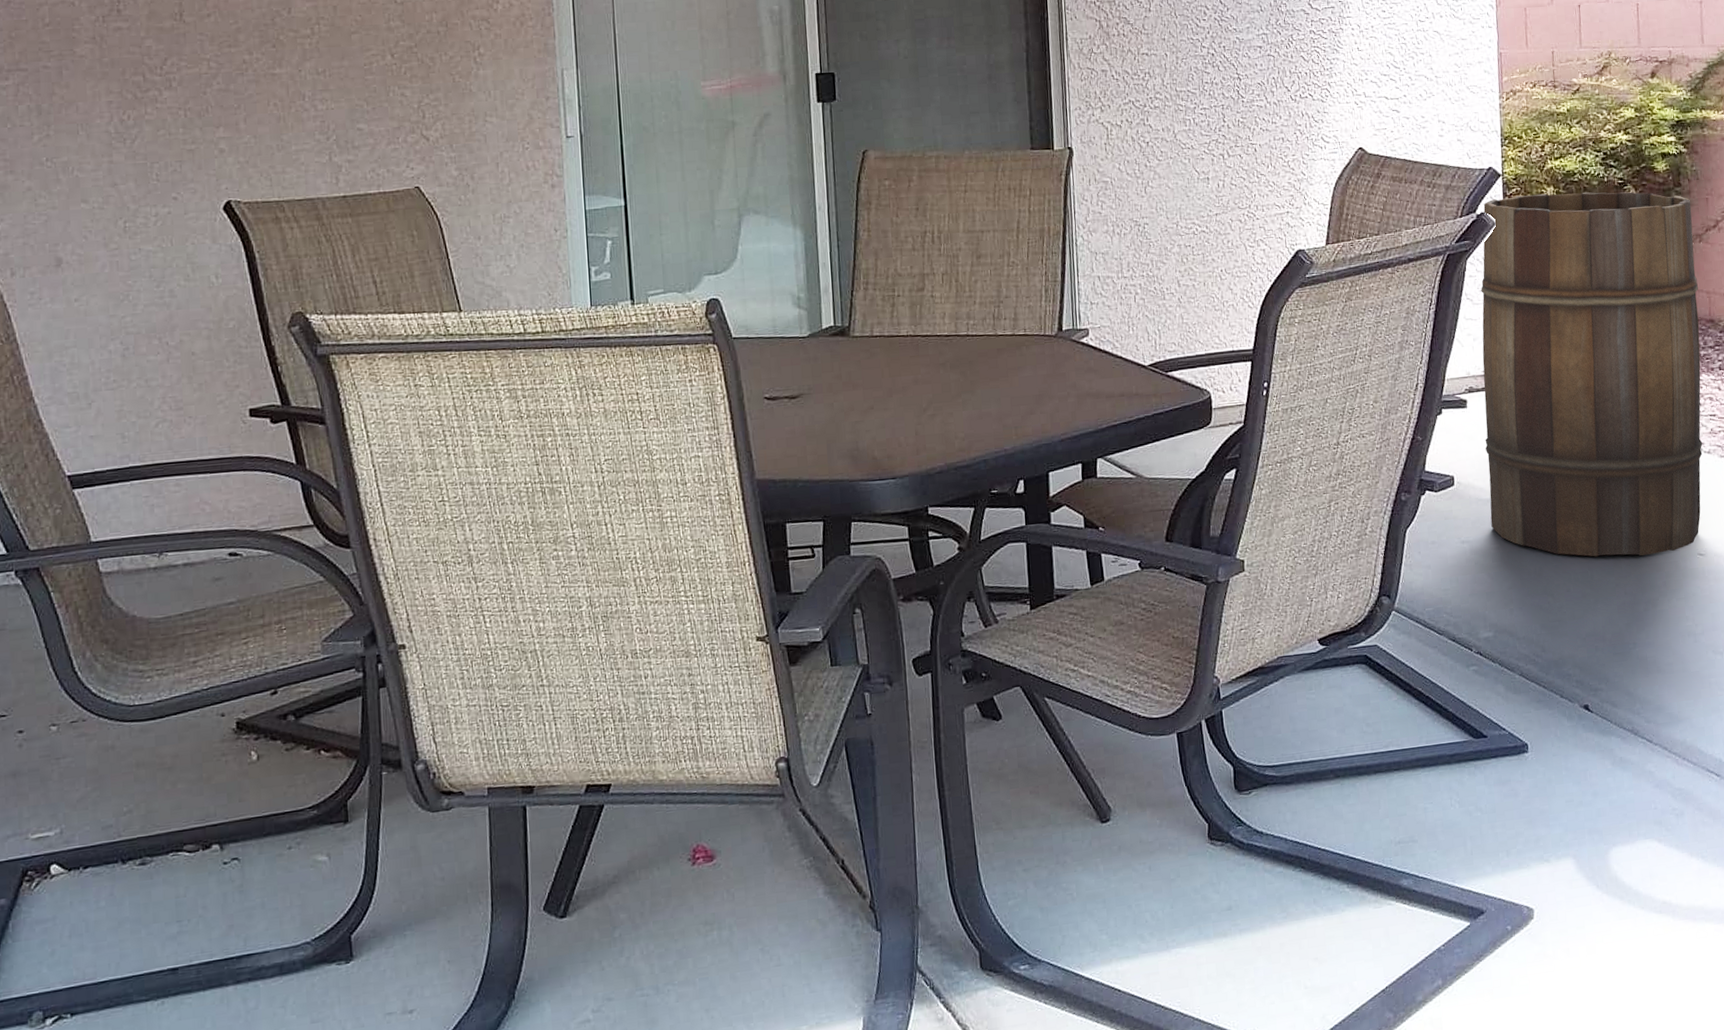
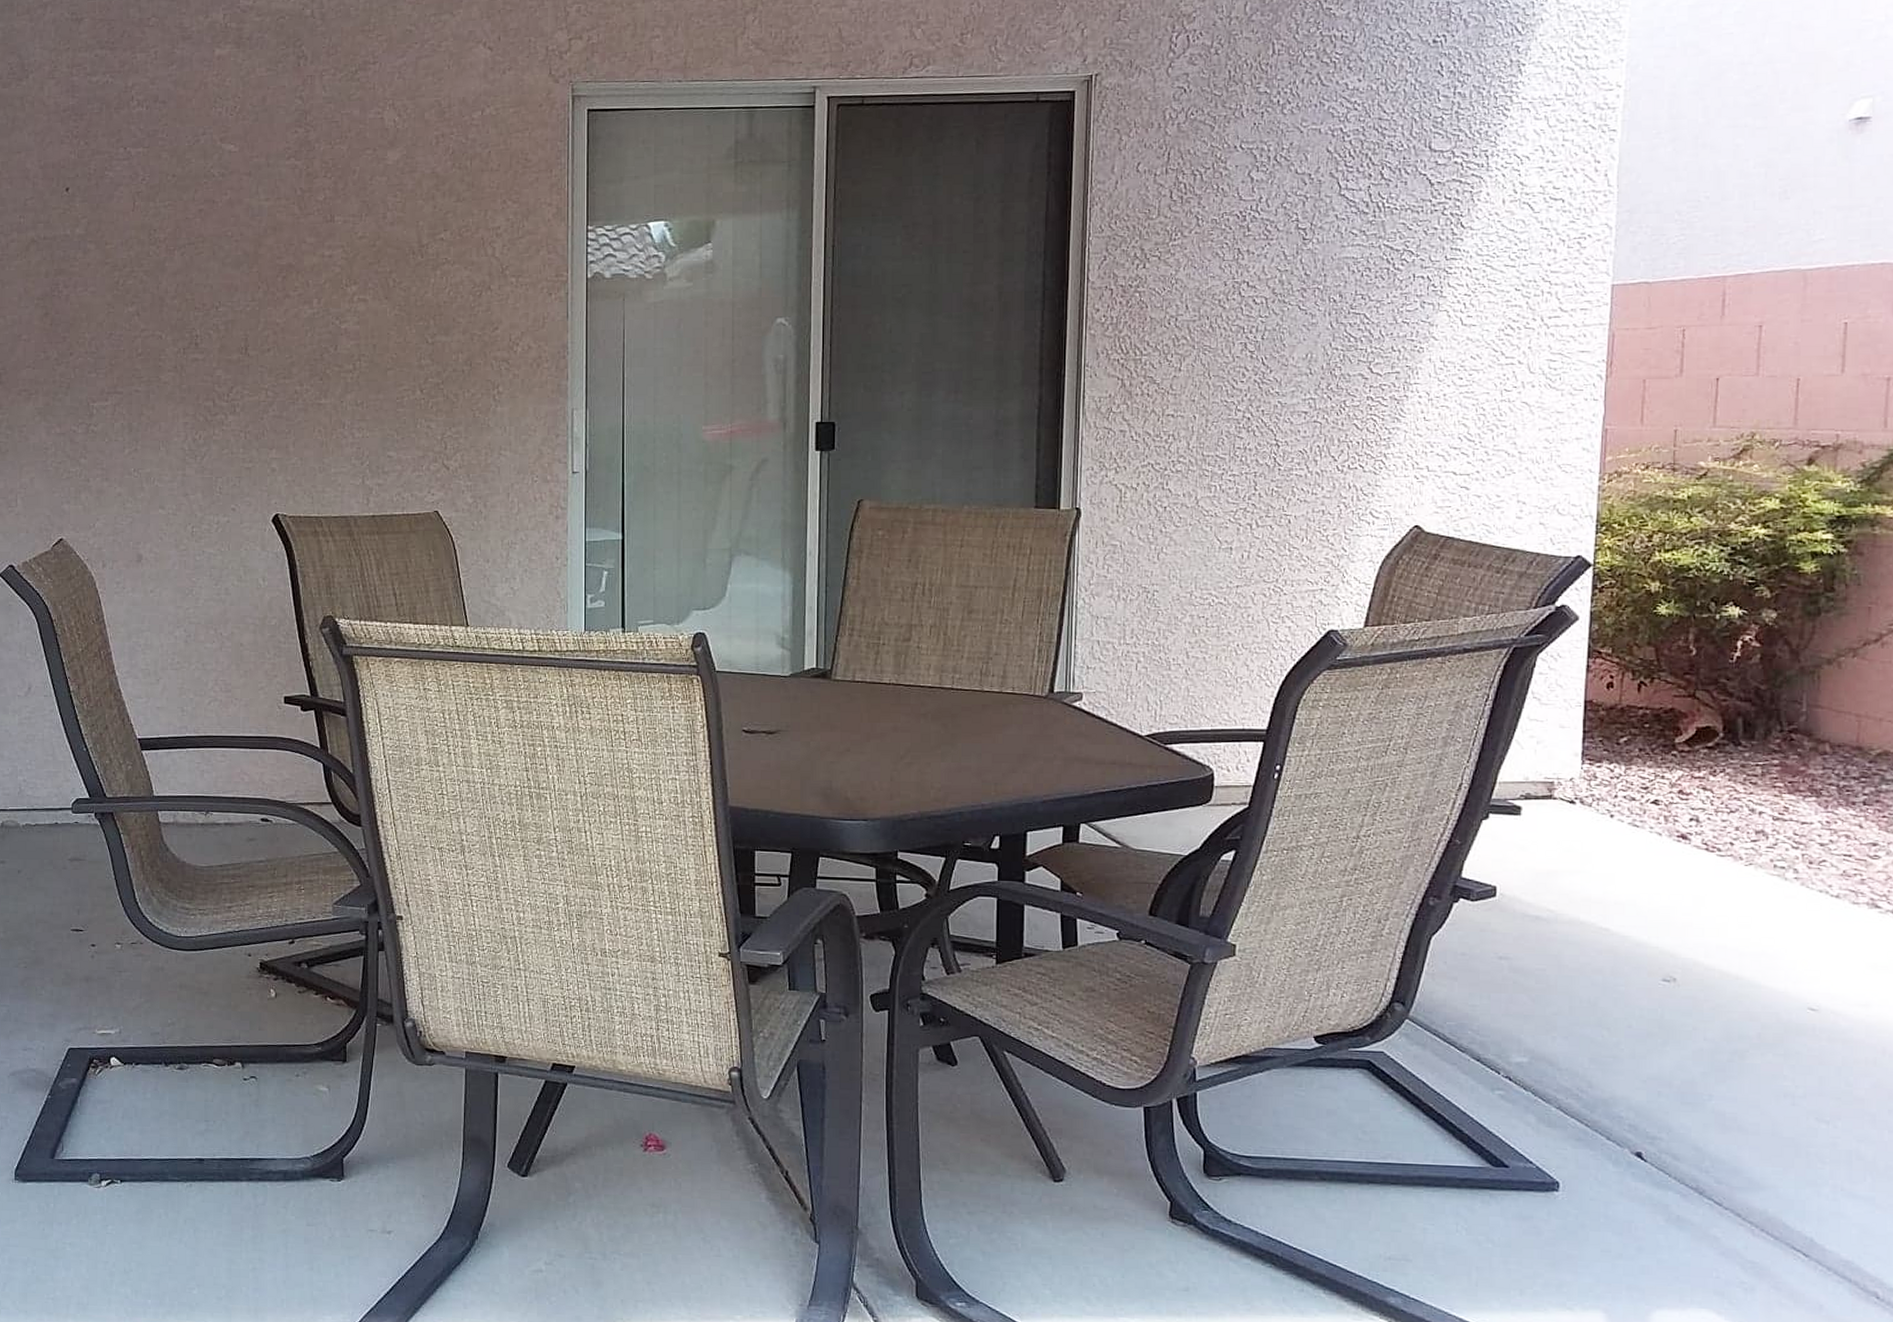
wooden barrel: present [1481,192,1703,557] -> none [1538,588,1847,1002]

